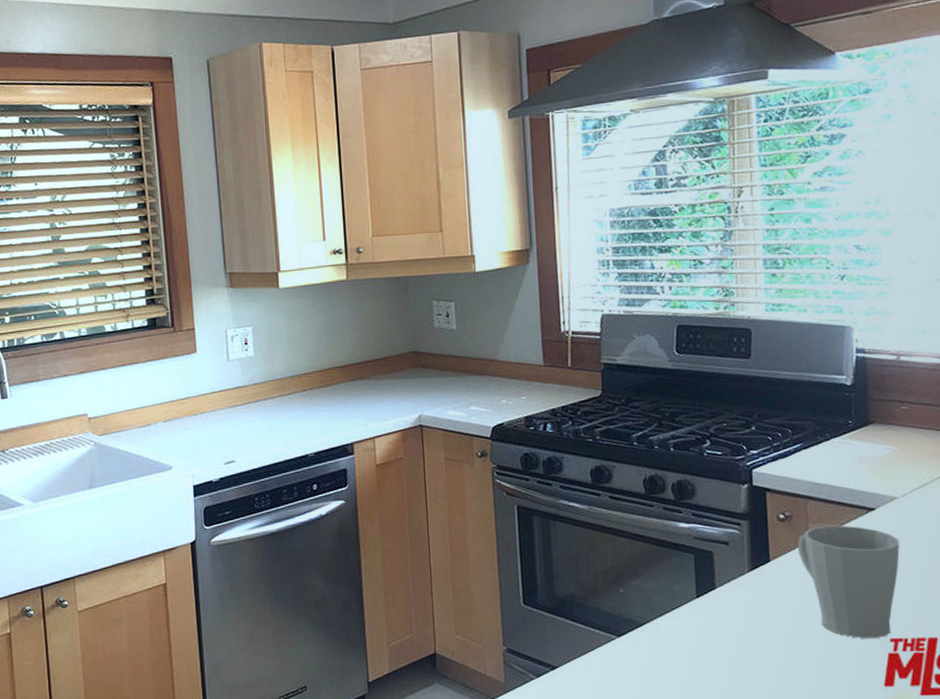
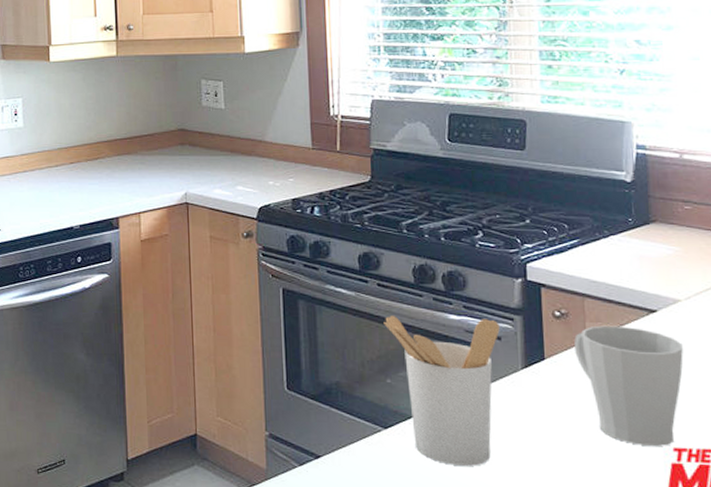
utensil holder: none [616,525,727,668] -> present [384,316,500,466]

